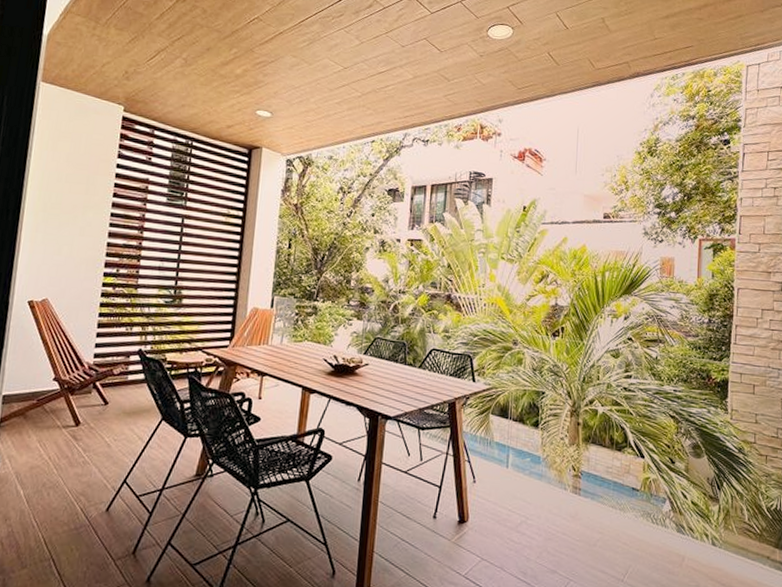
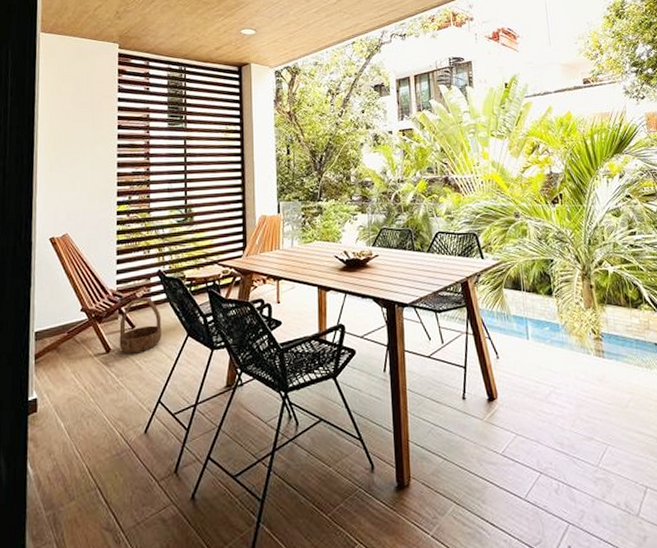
basket: none [89,374,137,431] -> present [119,297,162,354]

